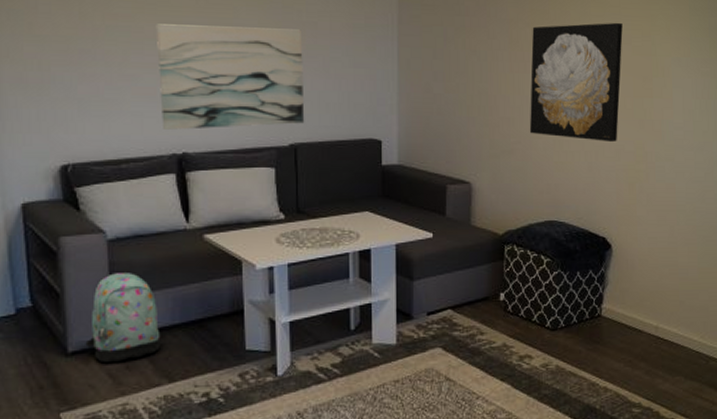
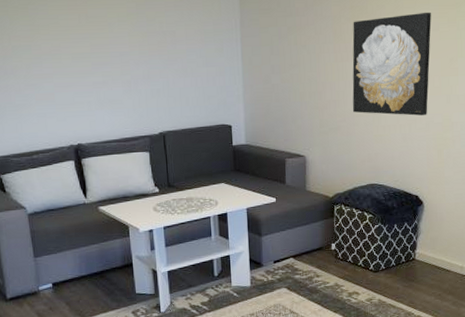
backpack: present [85,273,162,362] -> none [19,238,74,305]
wall art: present [156,24,305,130] -> none [49,38,170,126]

